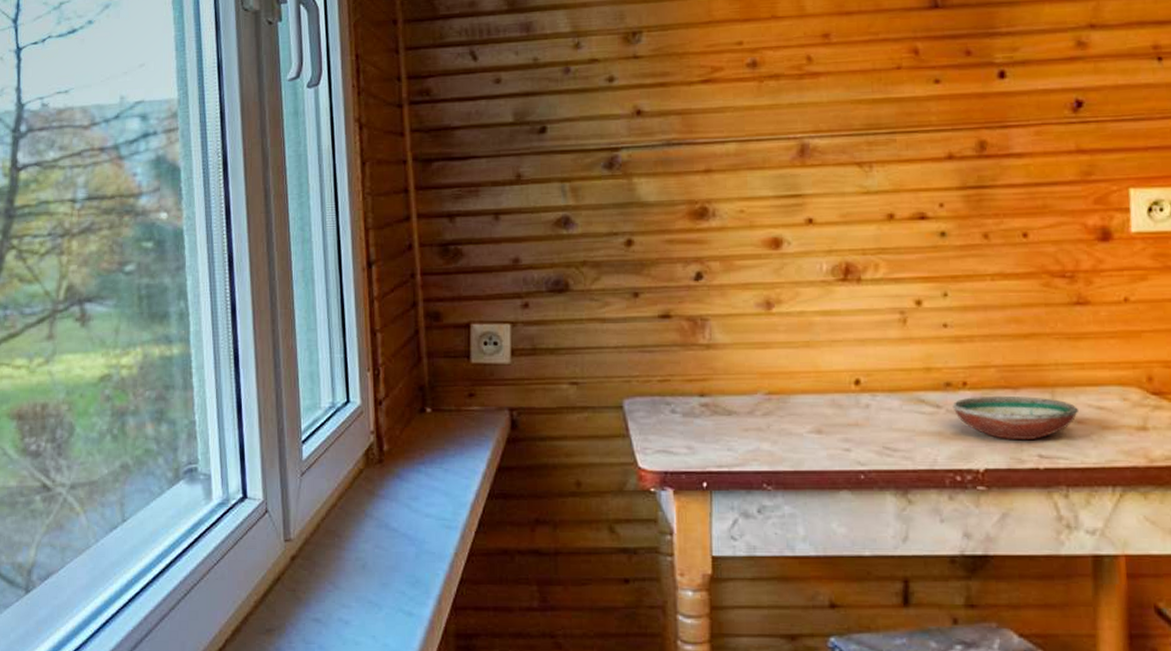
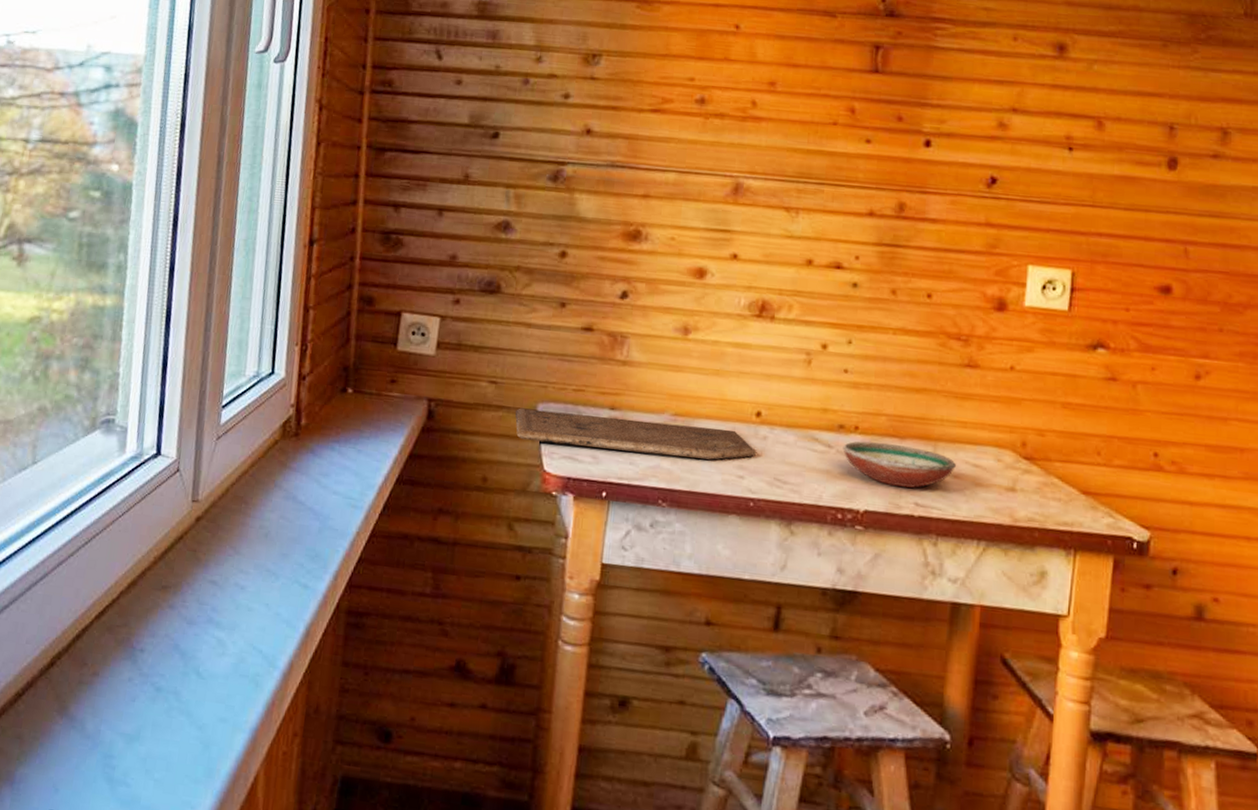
cutting board: none [600,402,861,439] -> present [515,408,757,460]

